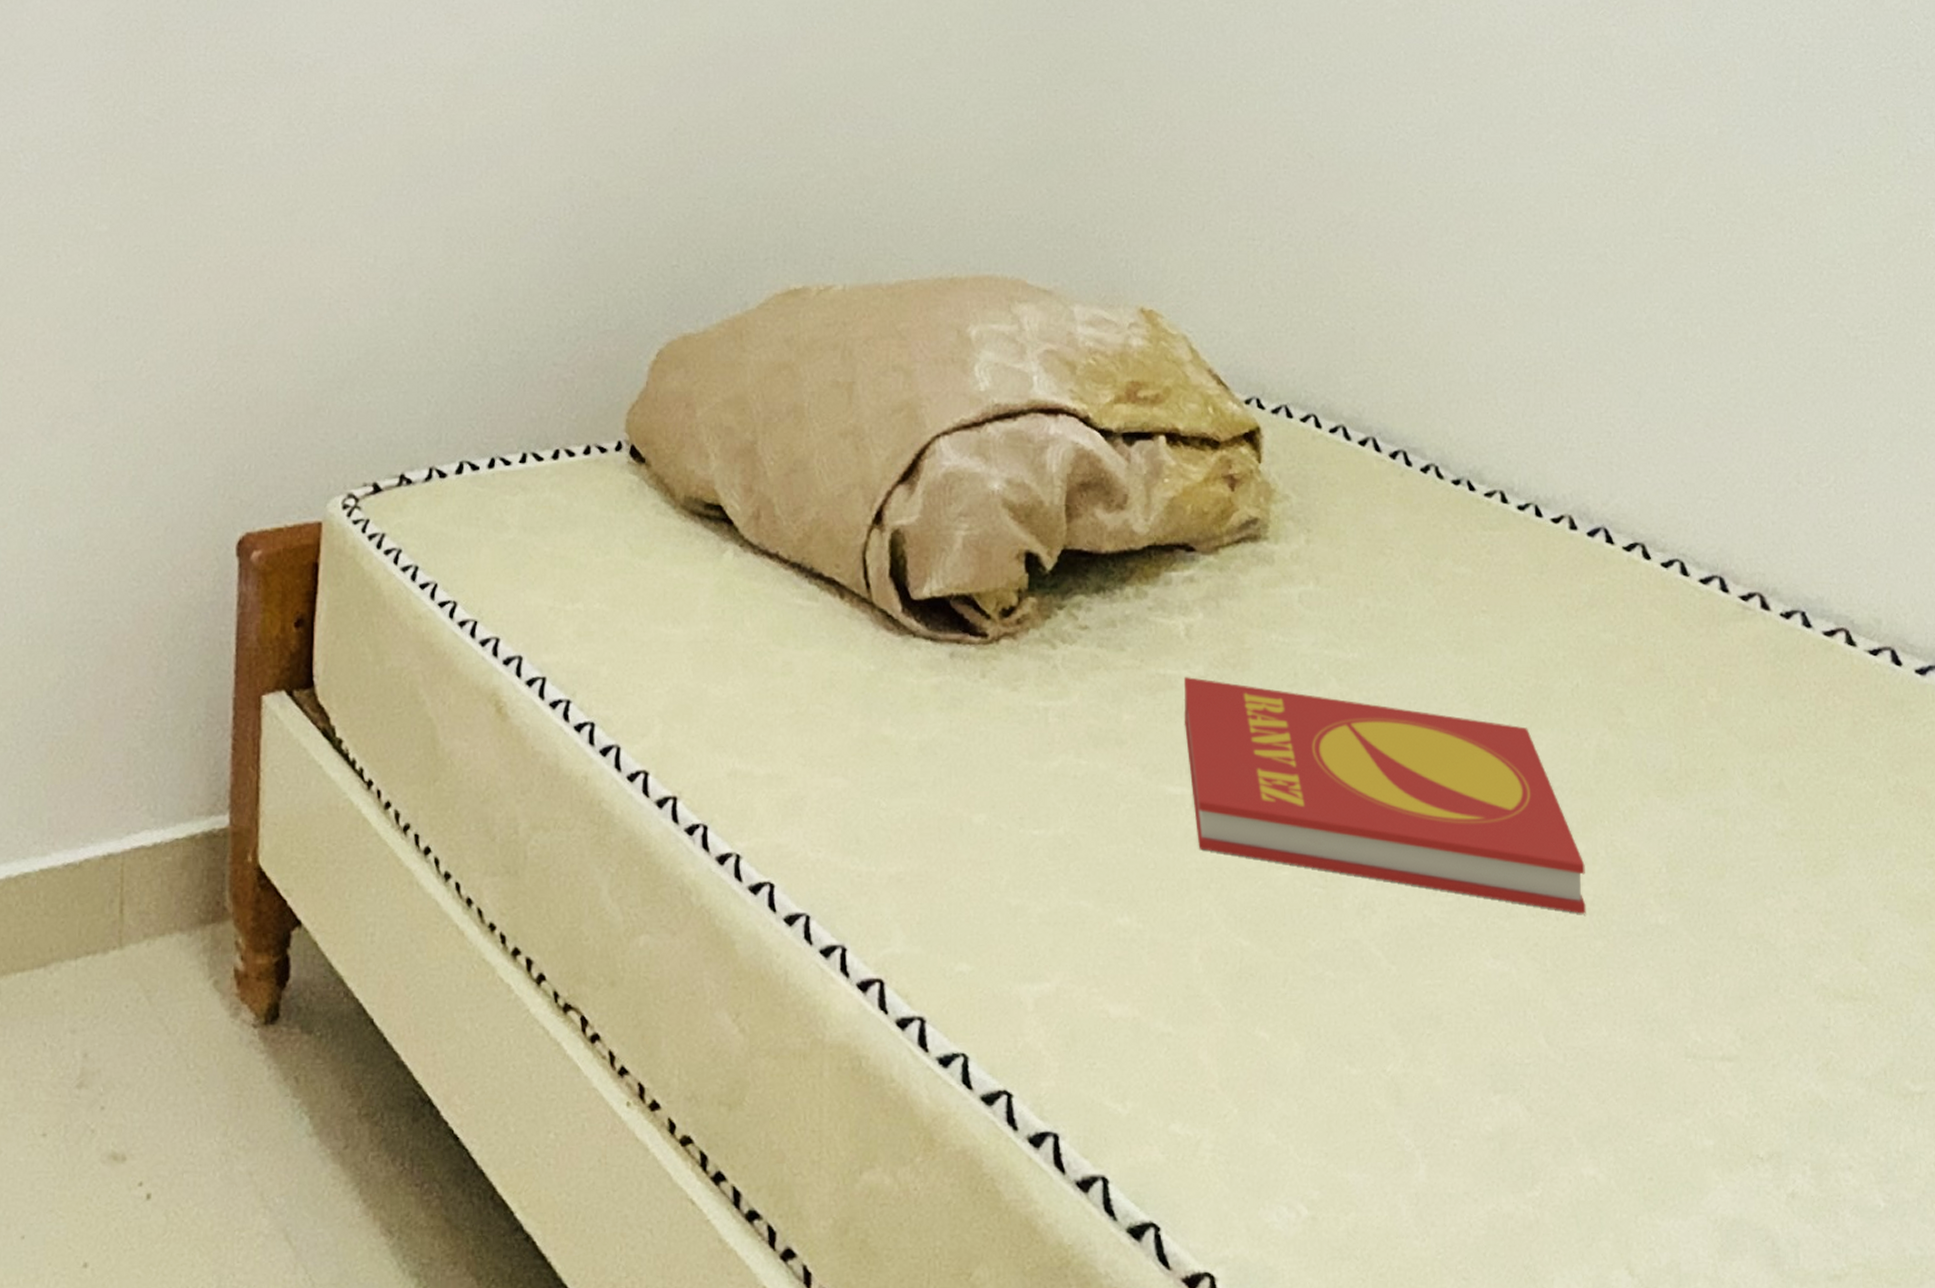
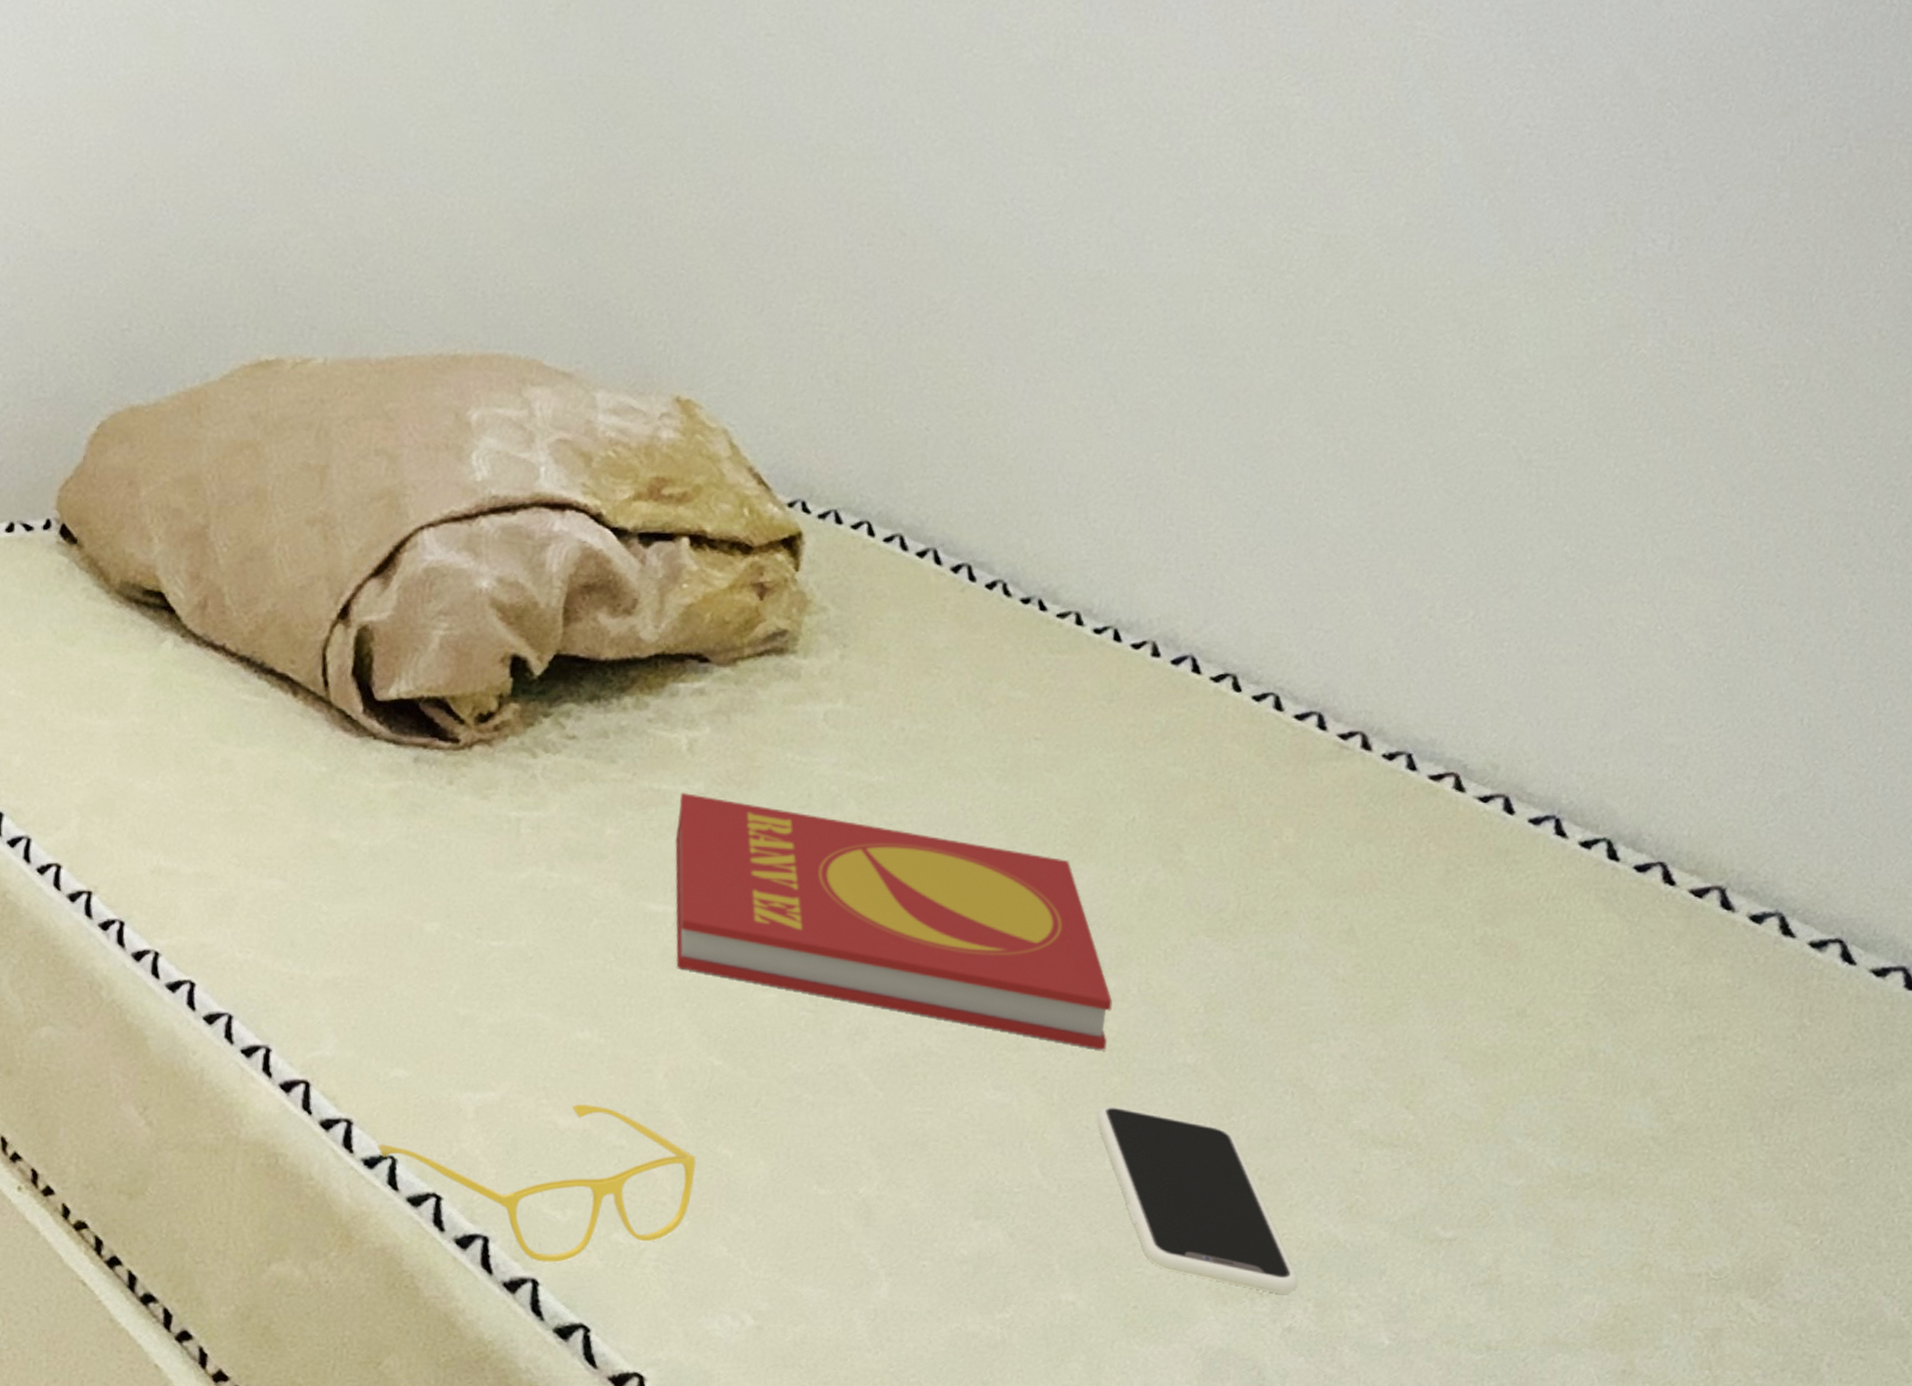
spectacles: none [950,992,1238,1158] -> present [377,1104,697,1263]
smartphone: none [1588,971,1792,1158] -> present [1096,1107,1298,1294]

